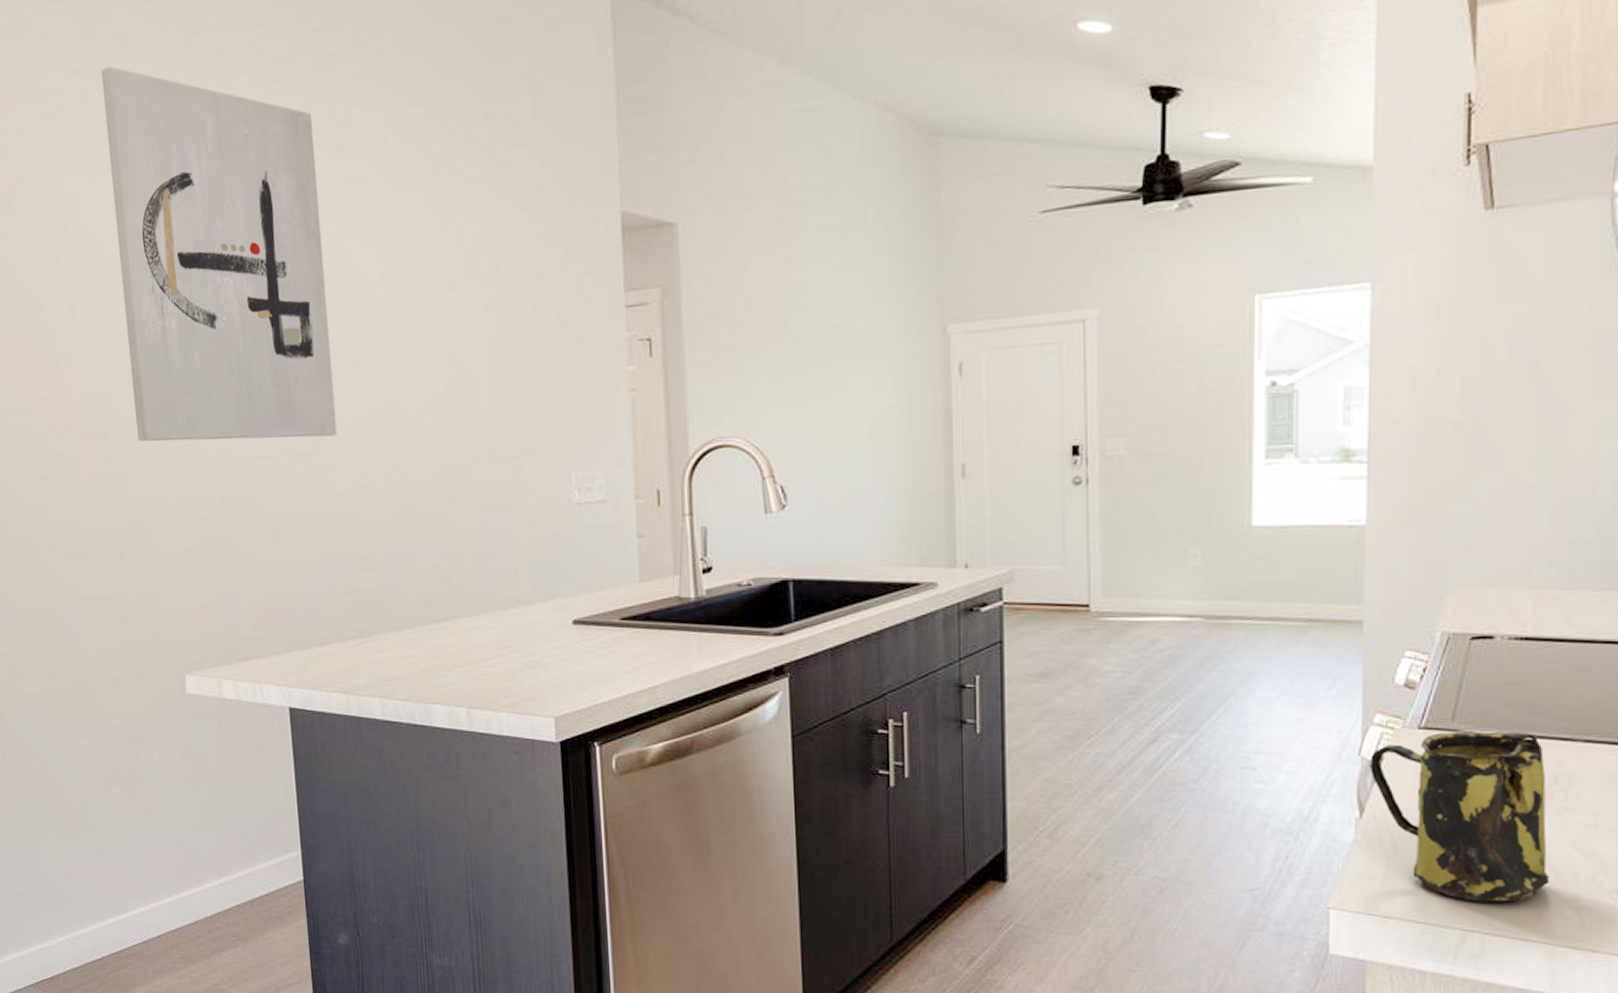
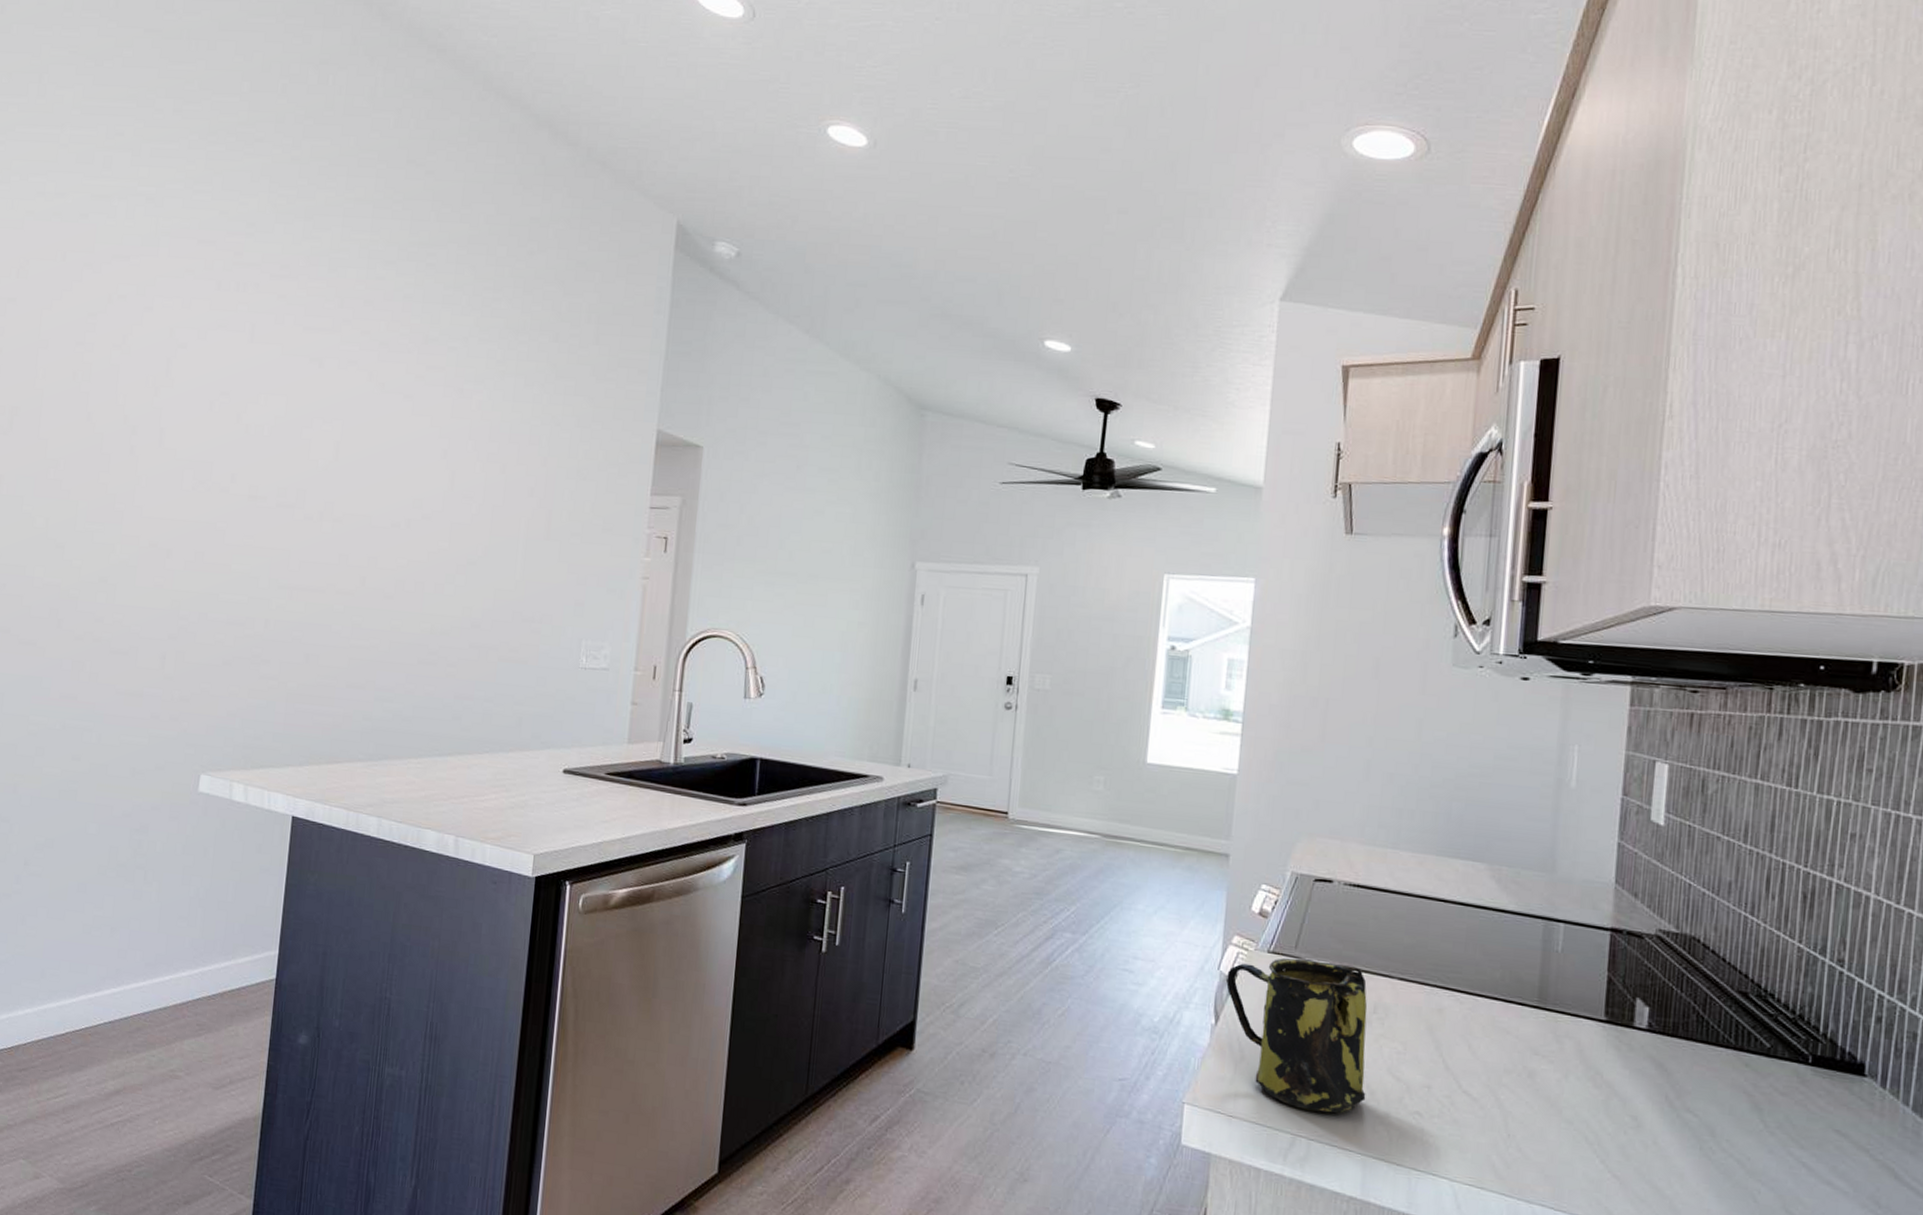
wall art: present [101,66,337,442] -> none [199,243,407,580]

